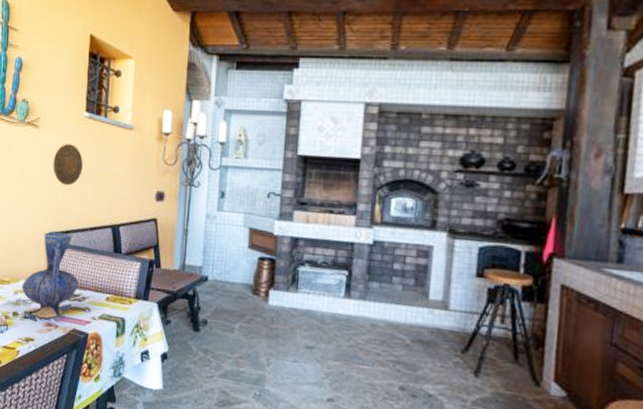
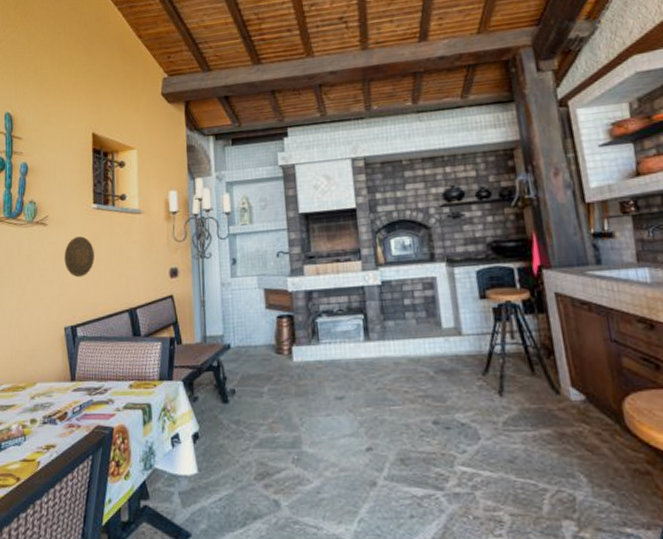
vase: present [21,231,79,319] -> none [38,325,99,421]

